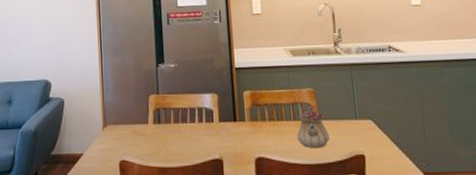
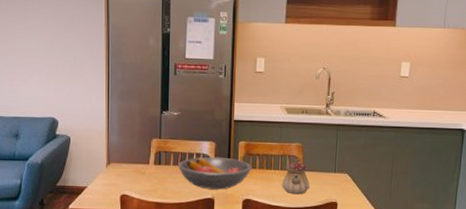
fruit bowl: none [178,110,262,149] -> present [177,156,253,190]

